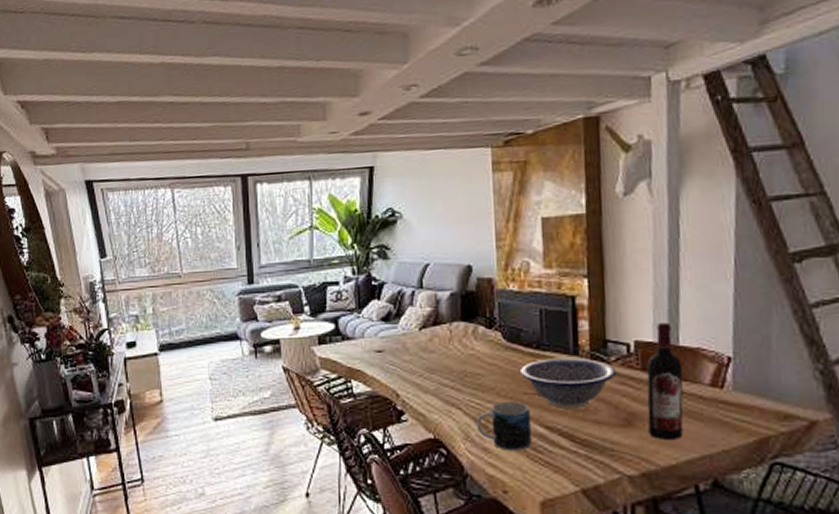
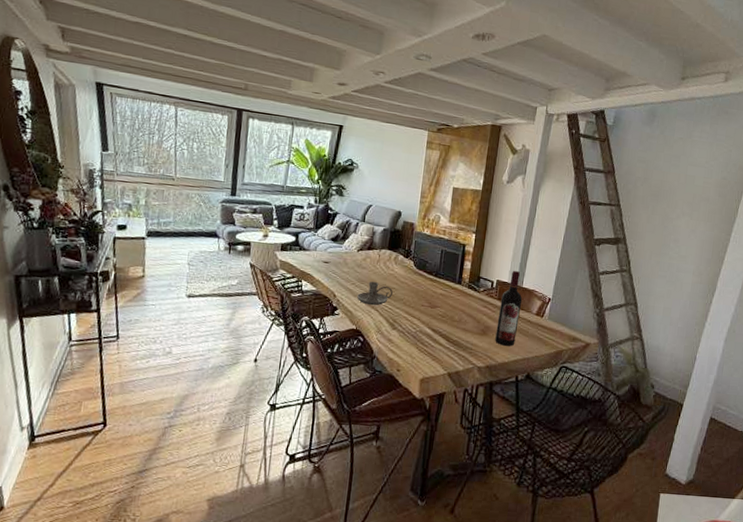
candle holder: none [429,369,478,403] -> present [357,281,393,306]
mug: present [476,402,532,450] -> none [386,309,424,344]
decorative bowl: present [521,358,617,410] -> none [422,284,483,320]

